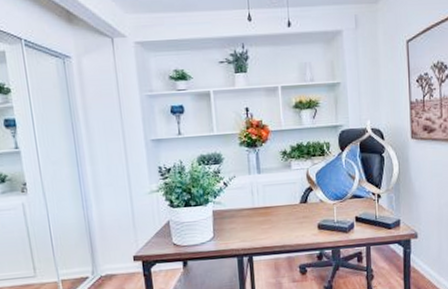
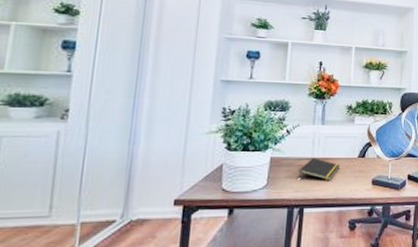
notepad: none [242,207,283,228] -> present [298,158,340,180]

